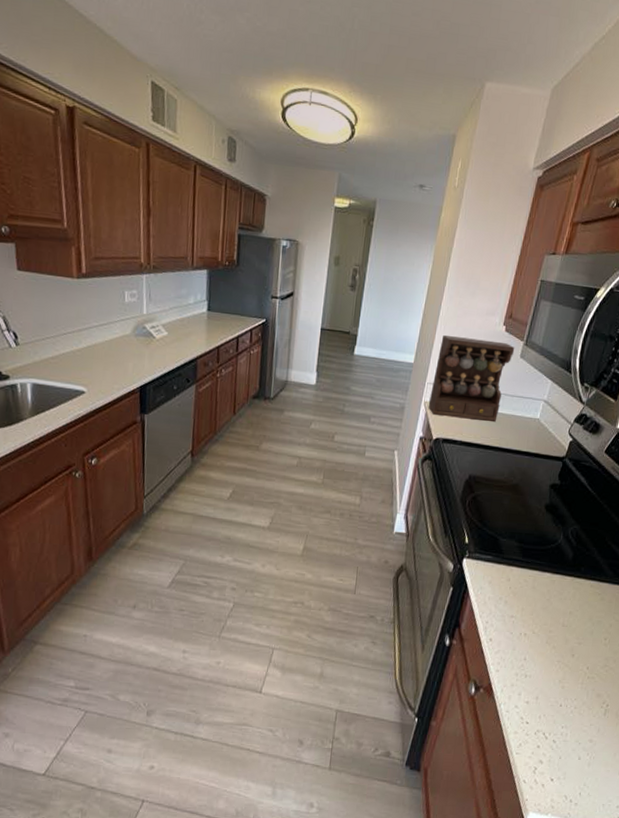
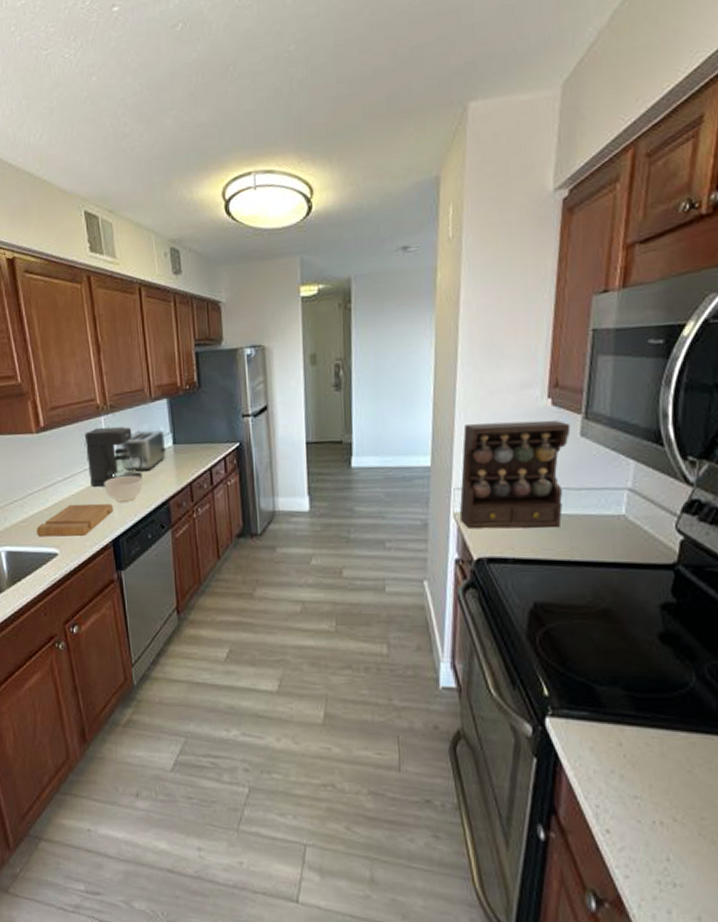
cutting board: none [65,349,144,379] -> present [36,503,113,537]
coffee maker: none [125,284,178,337] -> present [84,427,143,486]
bowl: none [138,331,175,355] -> present [104,476,143,502]
toaster: none [157,294,201,330] -> present [119,429,166,472]

